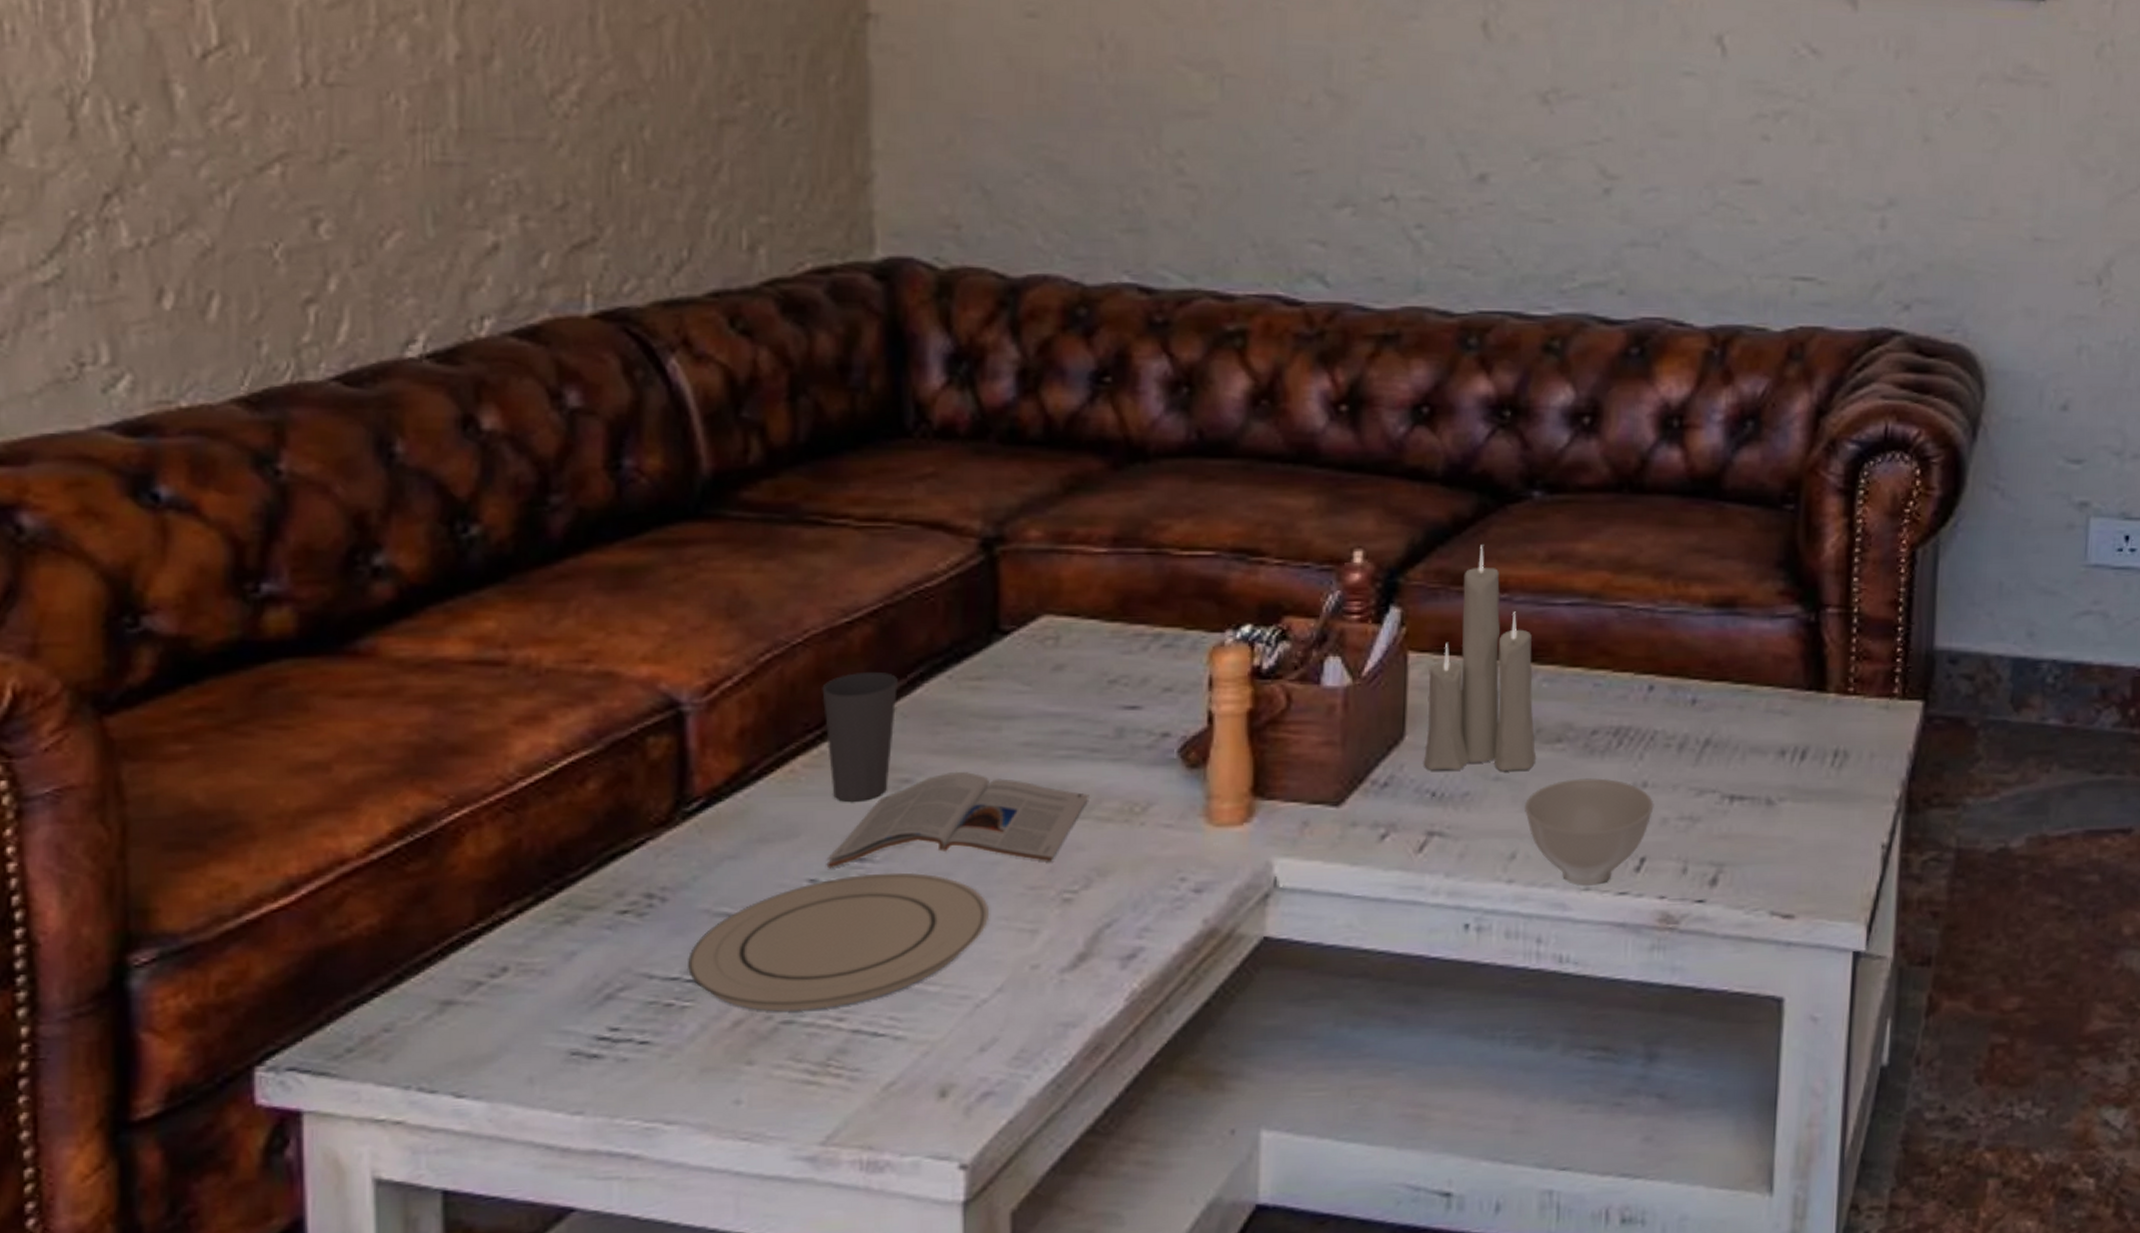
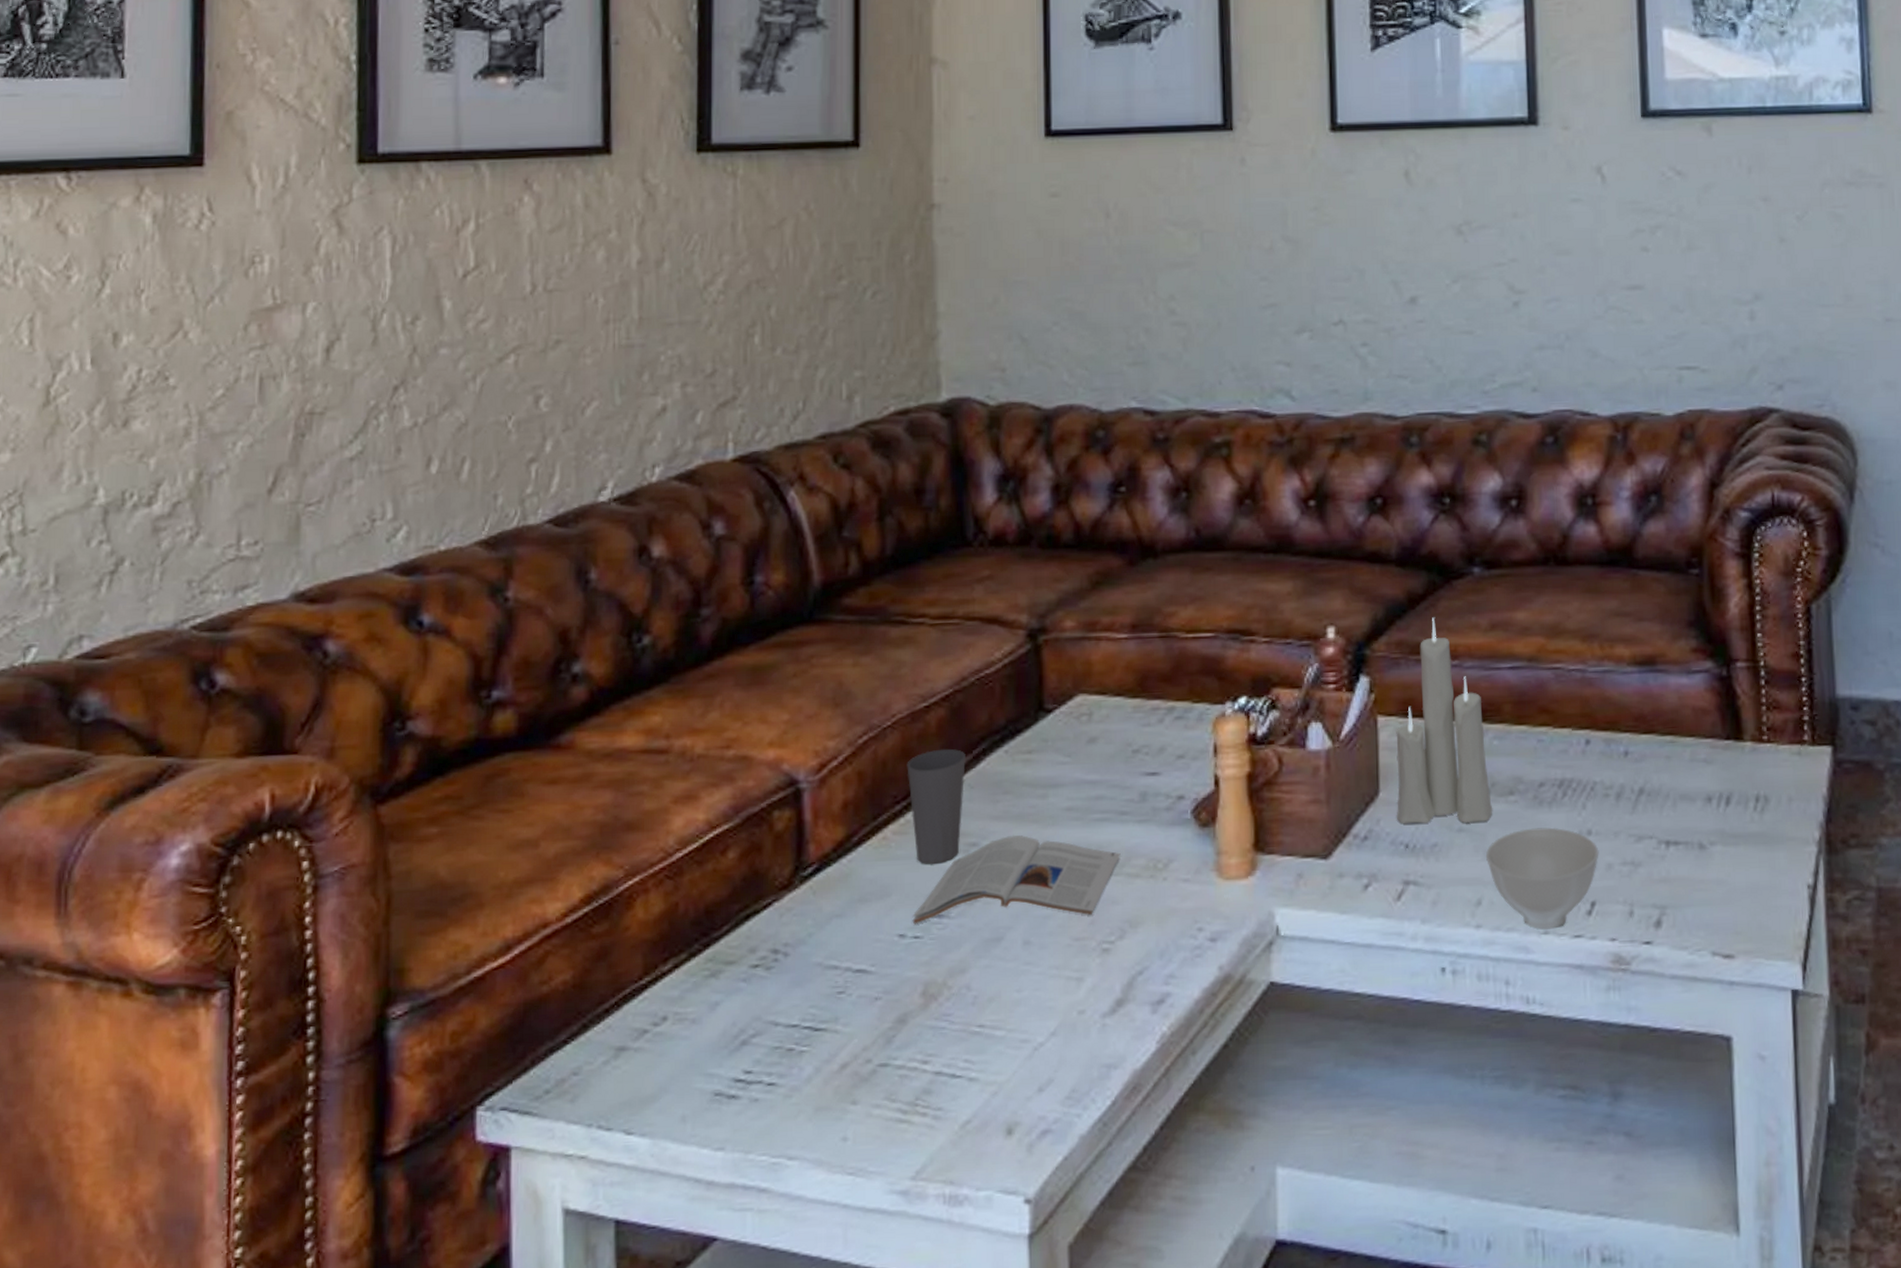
plate: present [686,872,990,1012] -> none [804,926,1043,1056]

